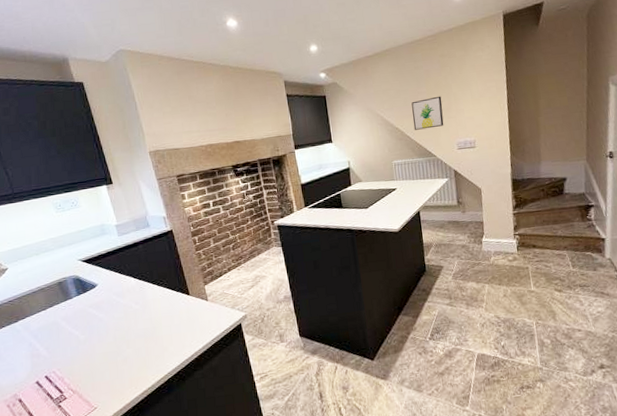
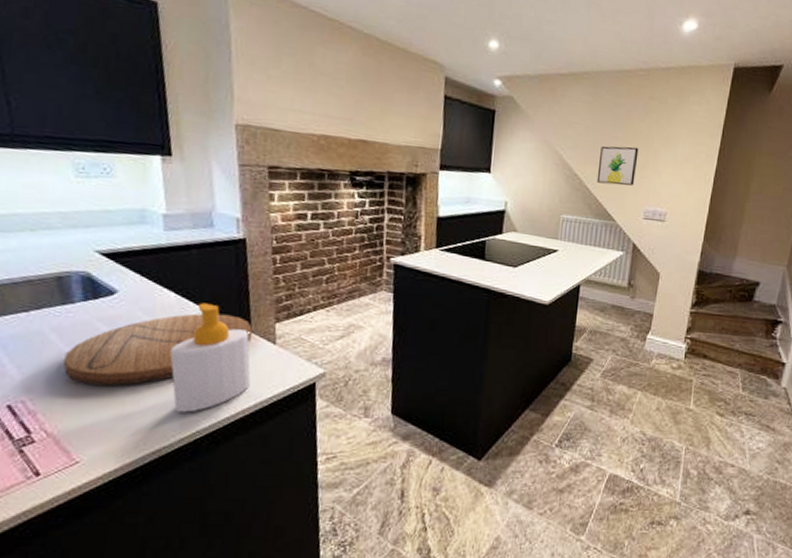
cutting board: none [73,286,190,353] -> present [63,313,252,386]
soap bottle: none [139,280,197,362] -> present [170,303,251,413]

